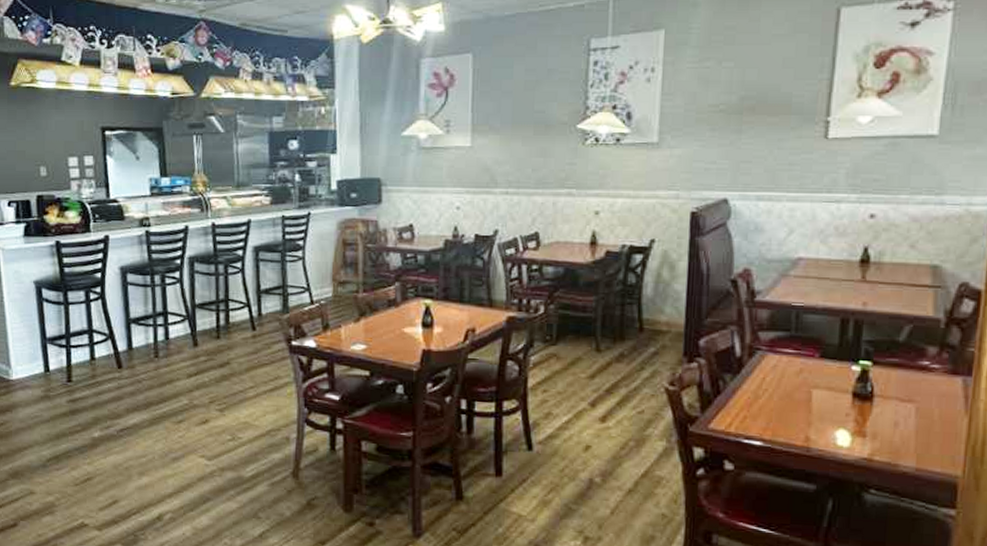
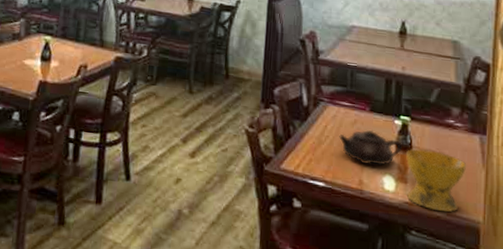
teapot: none [780,380,860,419] -> present [339,130,402,166]
bowl: none [864,397,943,467] -> present [406,148,466,212]

